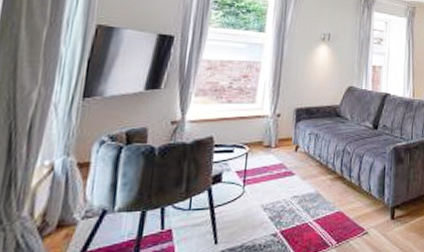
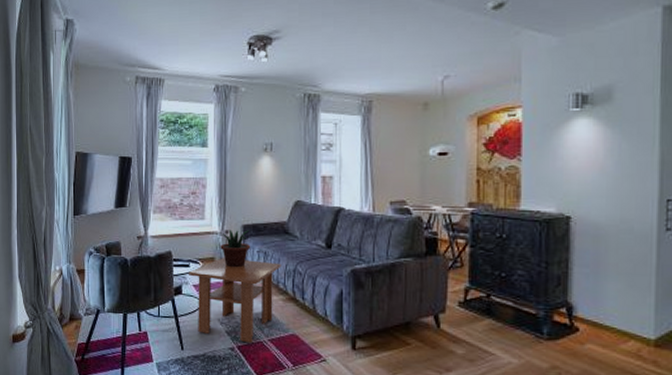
coffee table: none [232,141,332,227] -> present [189,258,281,343]
potted plant: none [266,113,303,151] -> present [215,229,251,268]

